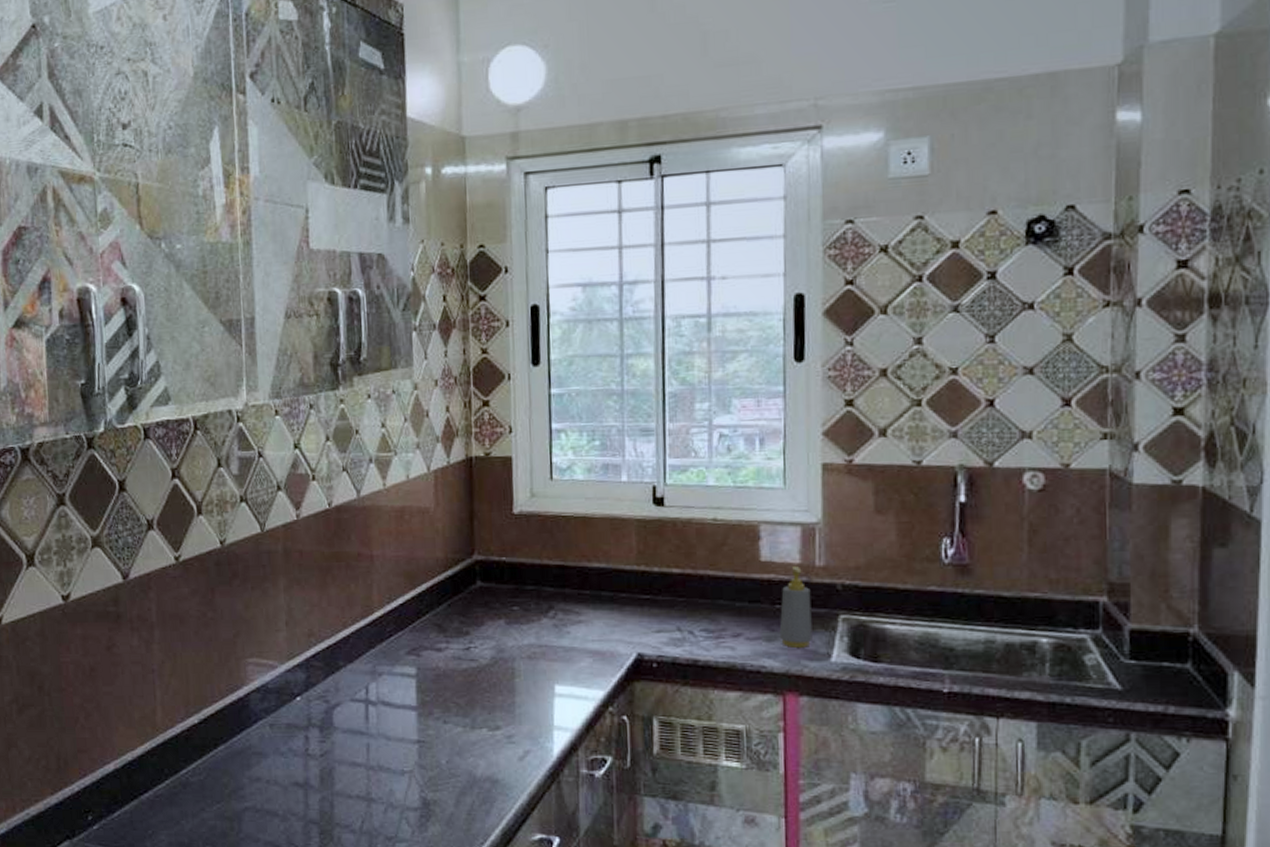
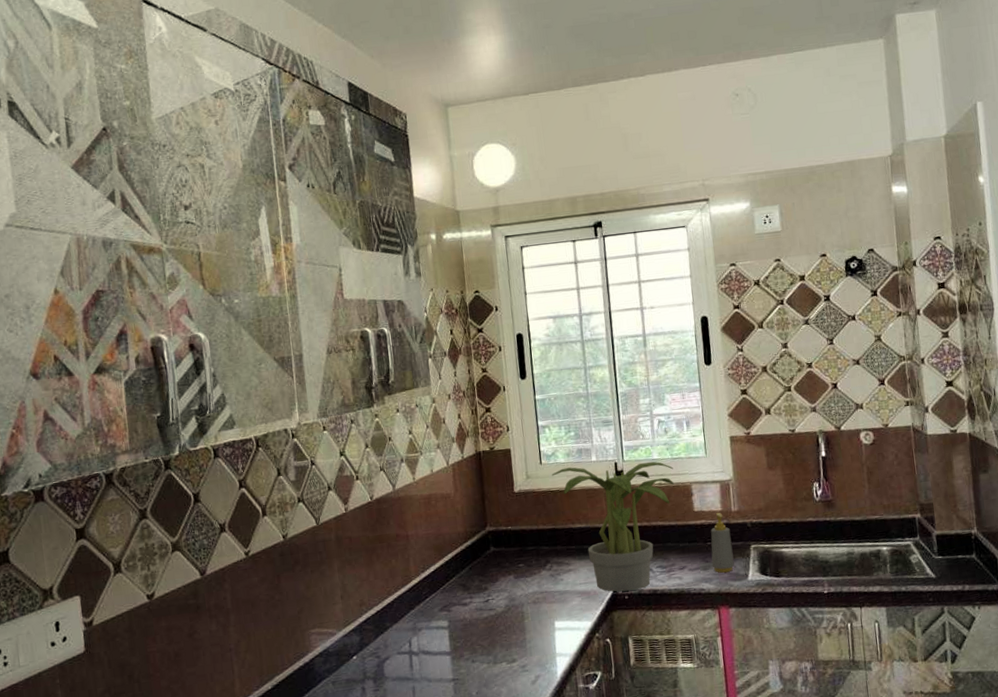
potted plant: none [565,487,736,657] -> present [552,461,675,592]

